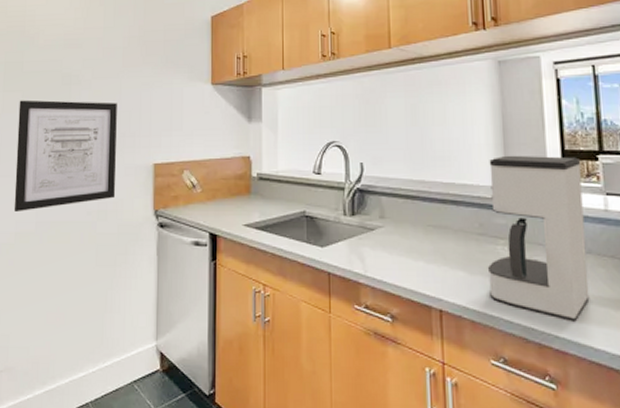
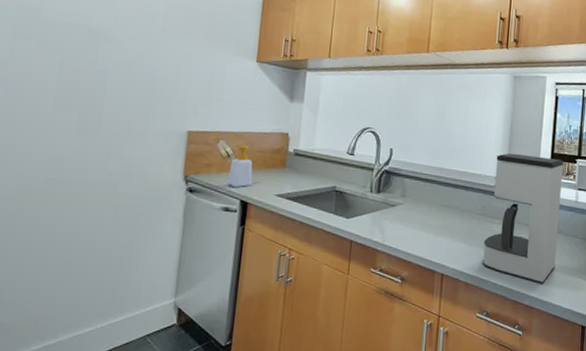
wall art: present [13,100,117,213] -> none [17,49,152,167]
soap bottle: none [195,173,220,220] -> present [227,144,253,188]

